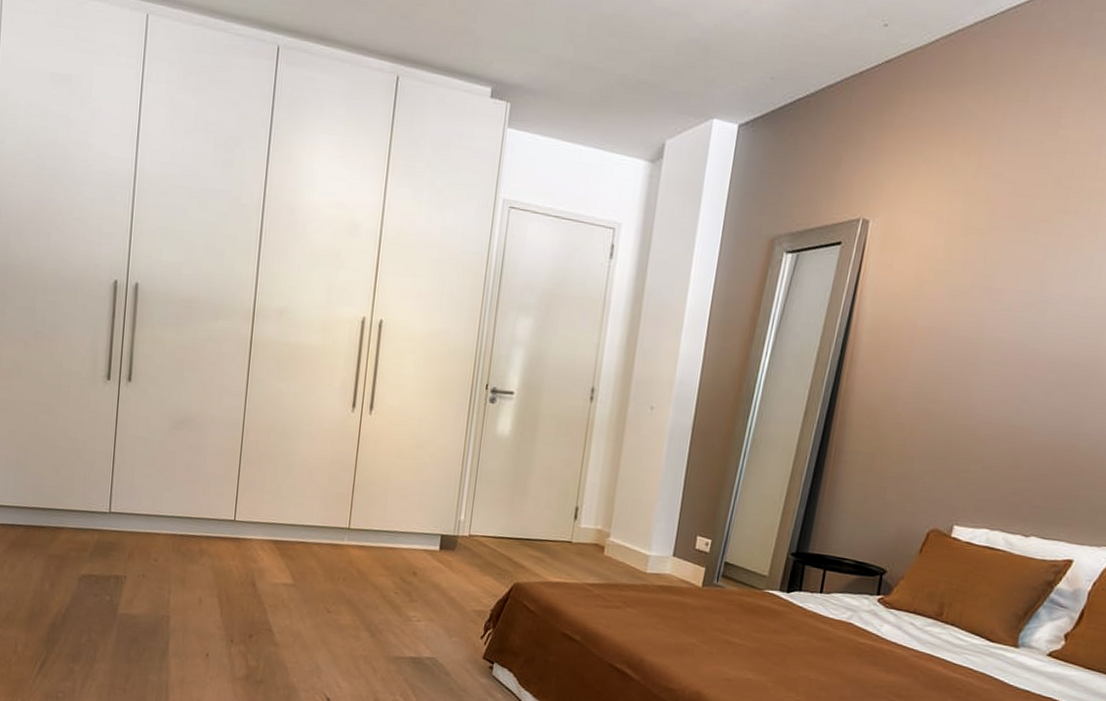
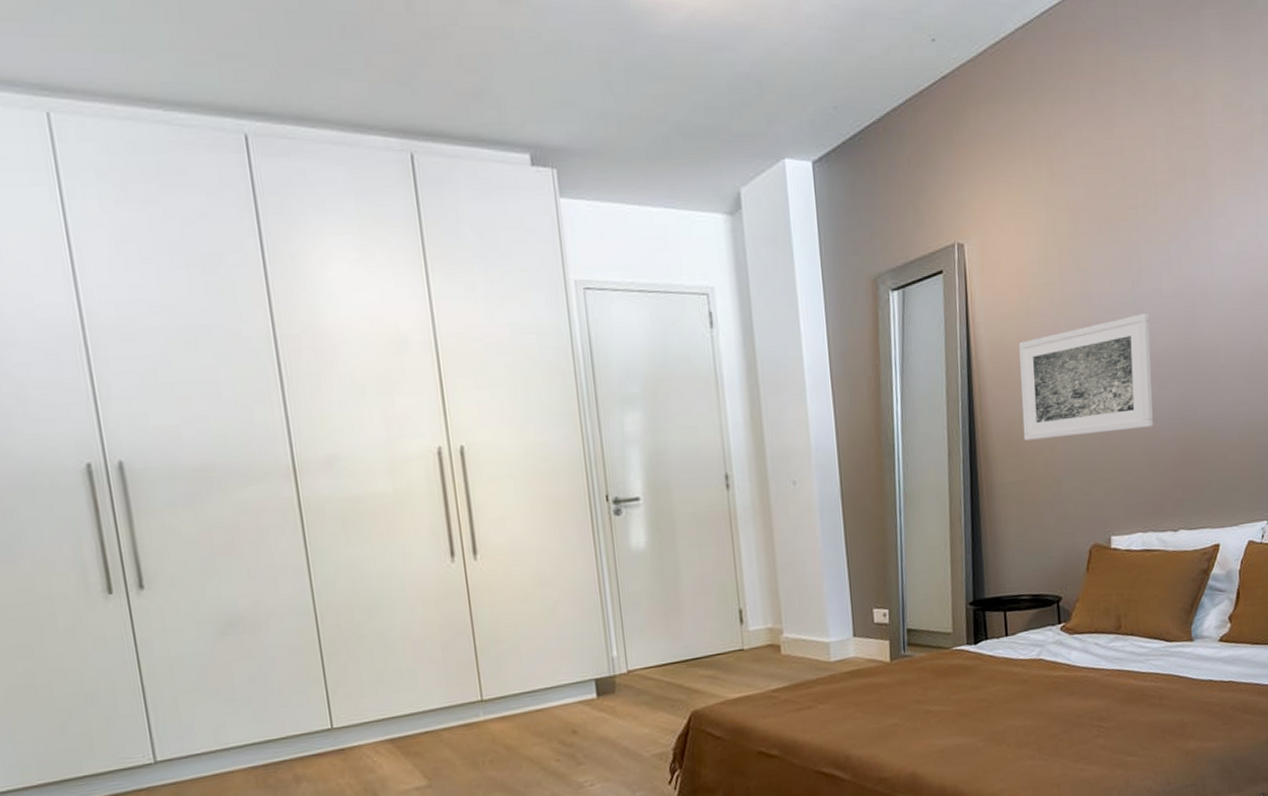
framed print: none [885,316,1052,430] -> present [1019,313,1153,441]

